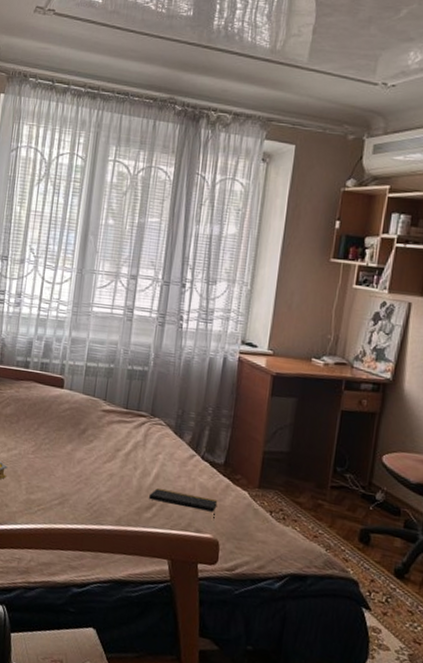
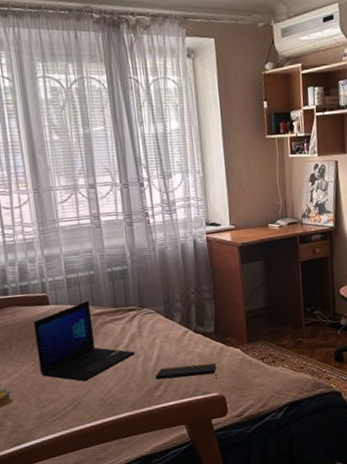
laptop: none [38,393,135,479] -> present [33,300,135,382]

